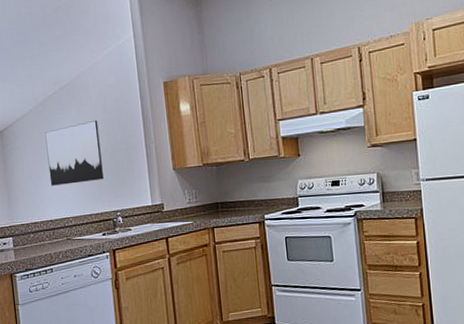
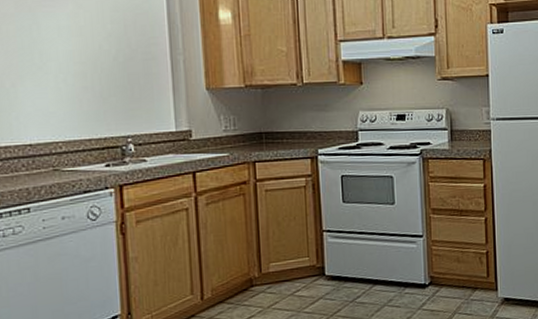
wall art: present [45,119,104,186] -> none [26,19,110,100]

